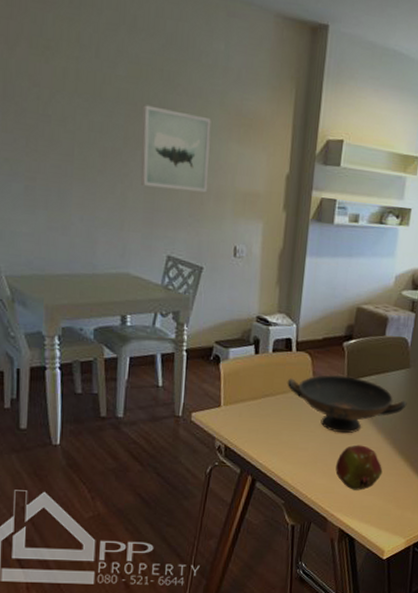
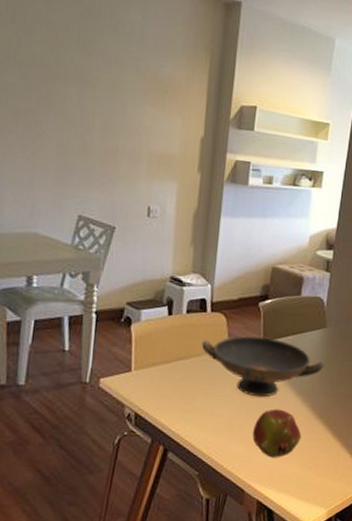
wall art: present [140,104,212,193] -> none [52,68,127,154]

